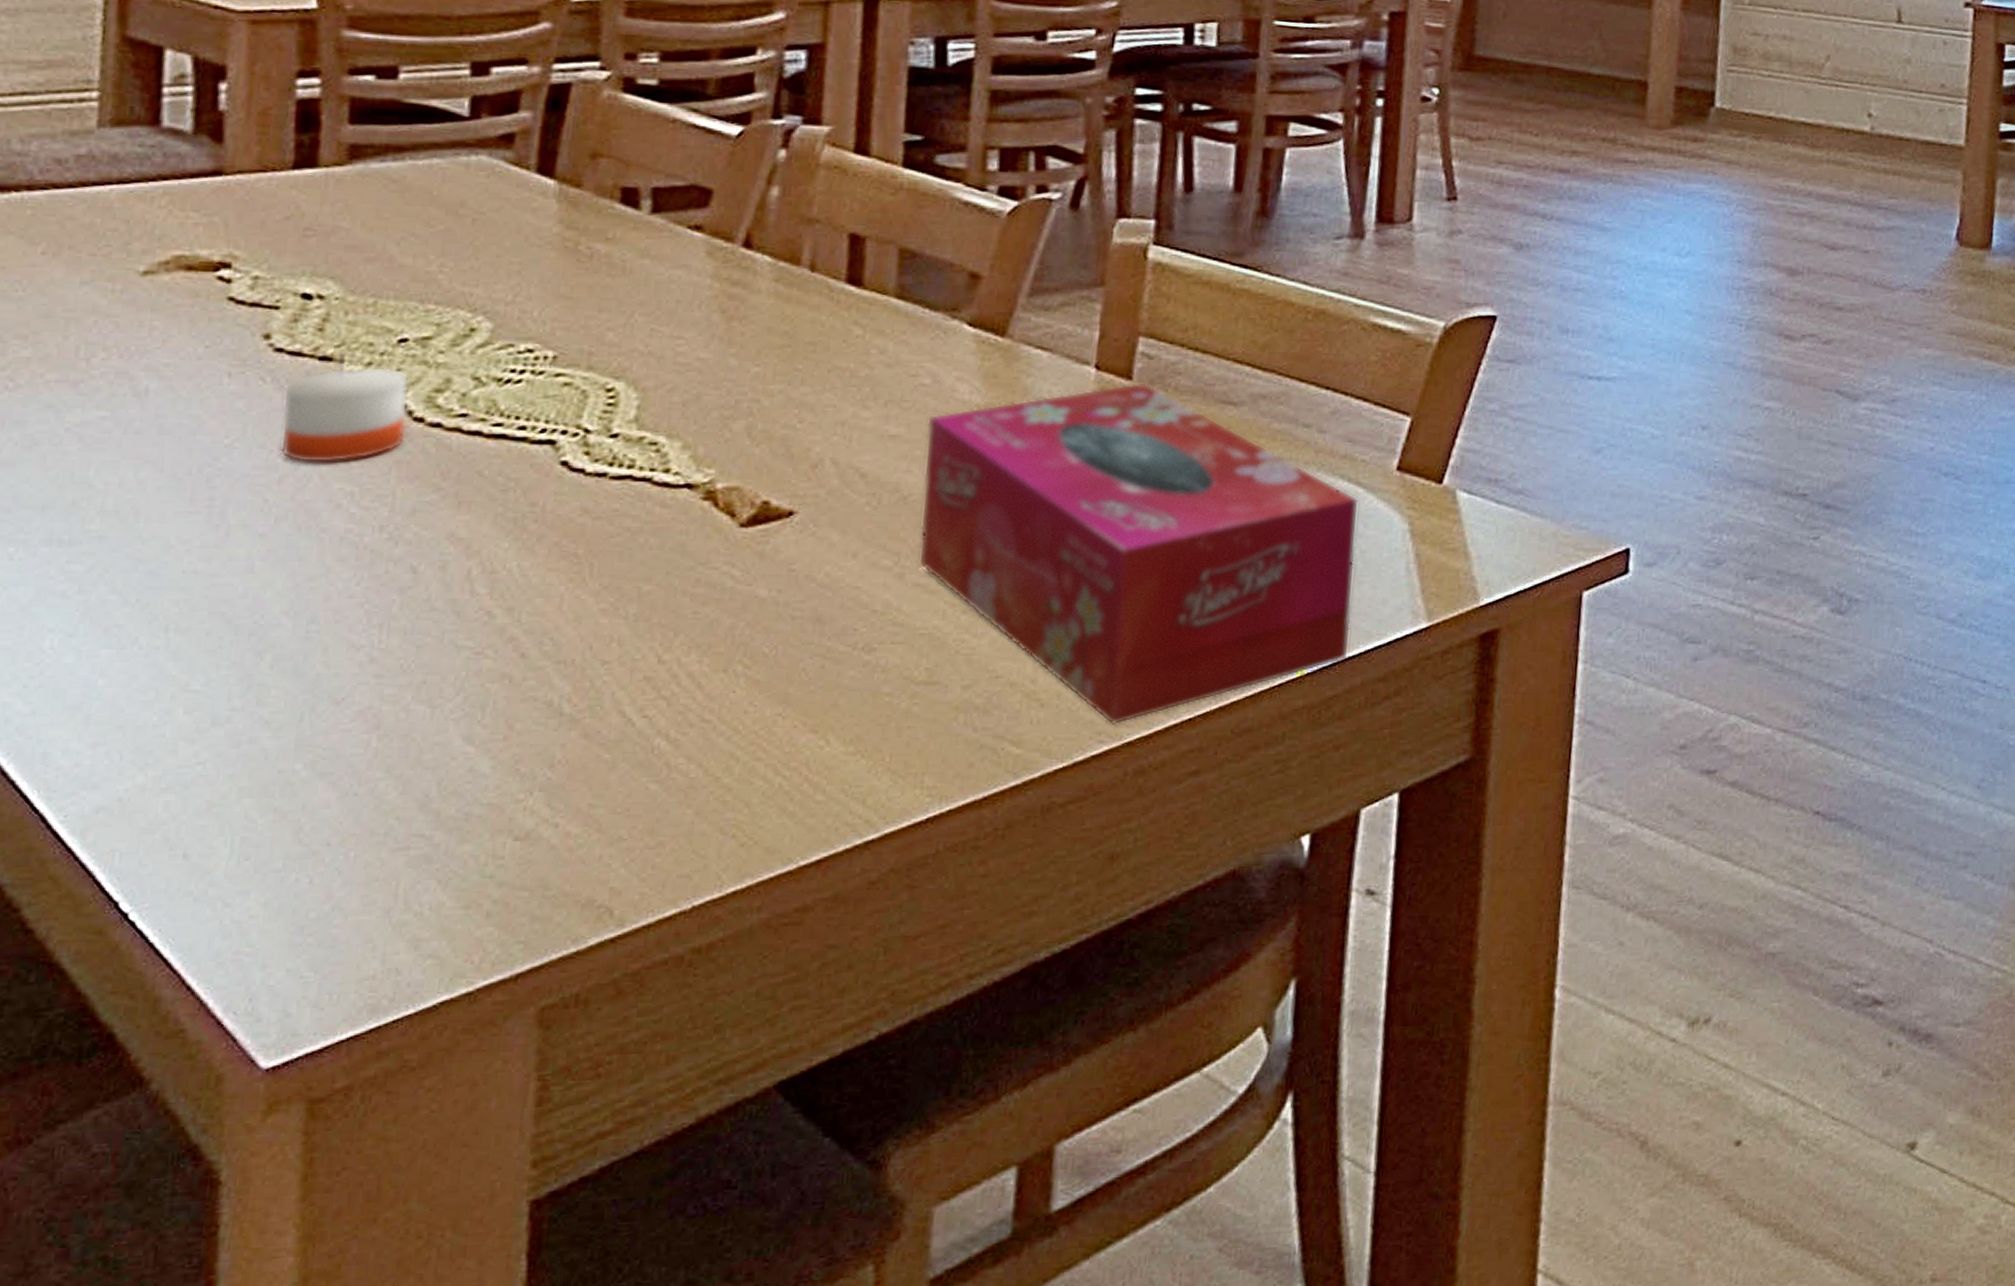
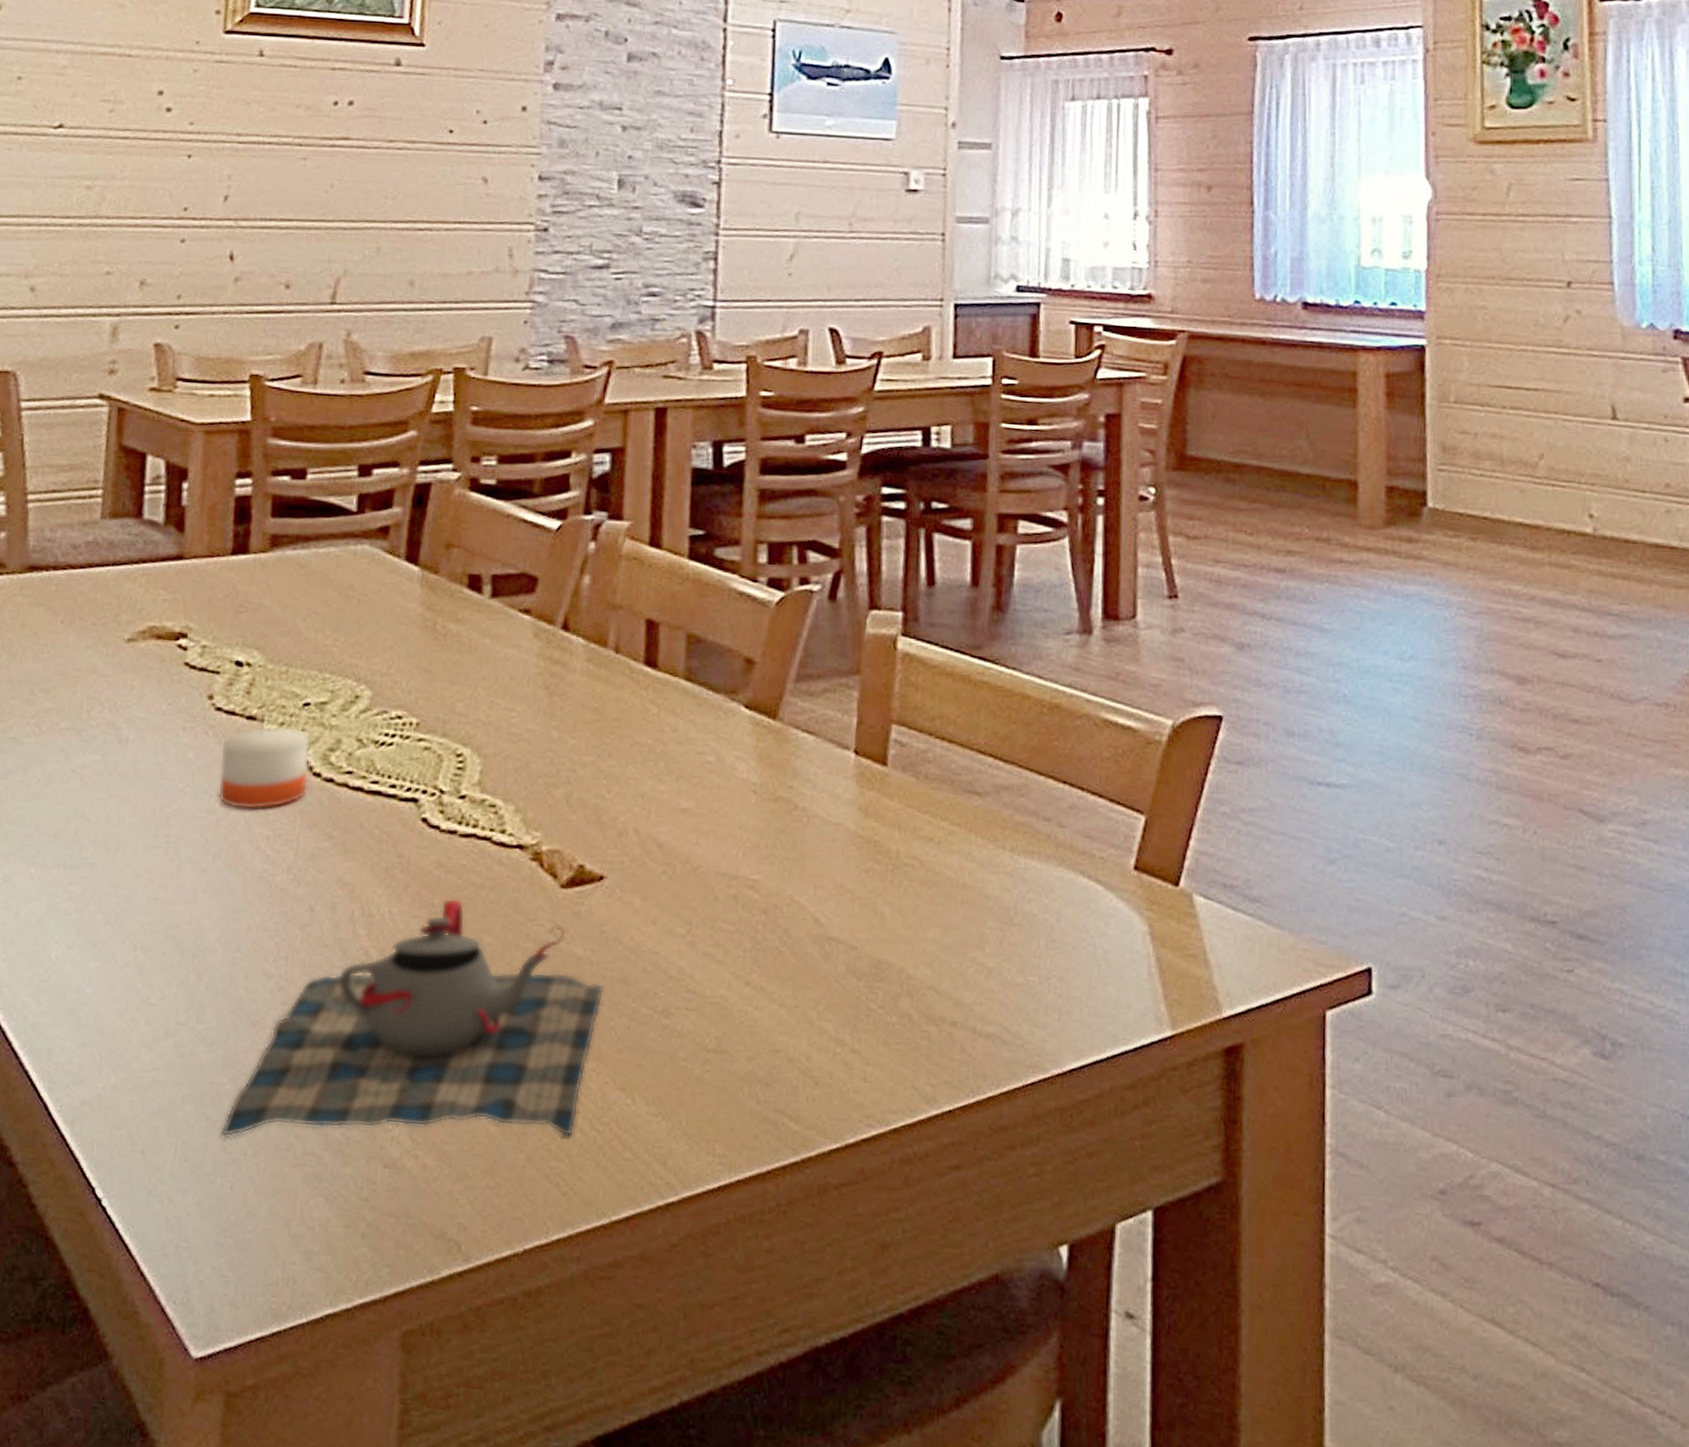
teapot: none [295,546,793,828] -> present [221,897,604,1137]
tissue box: present [918,382,1359,726] -> none [707,768,1100,1111]

